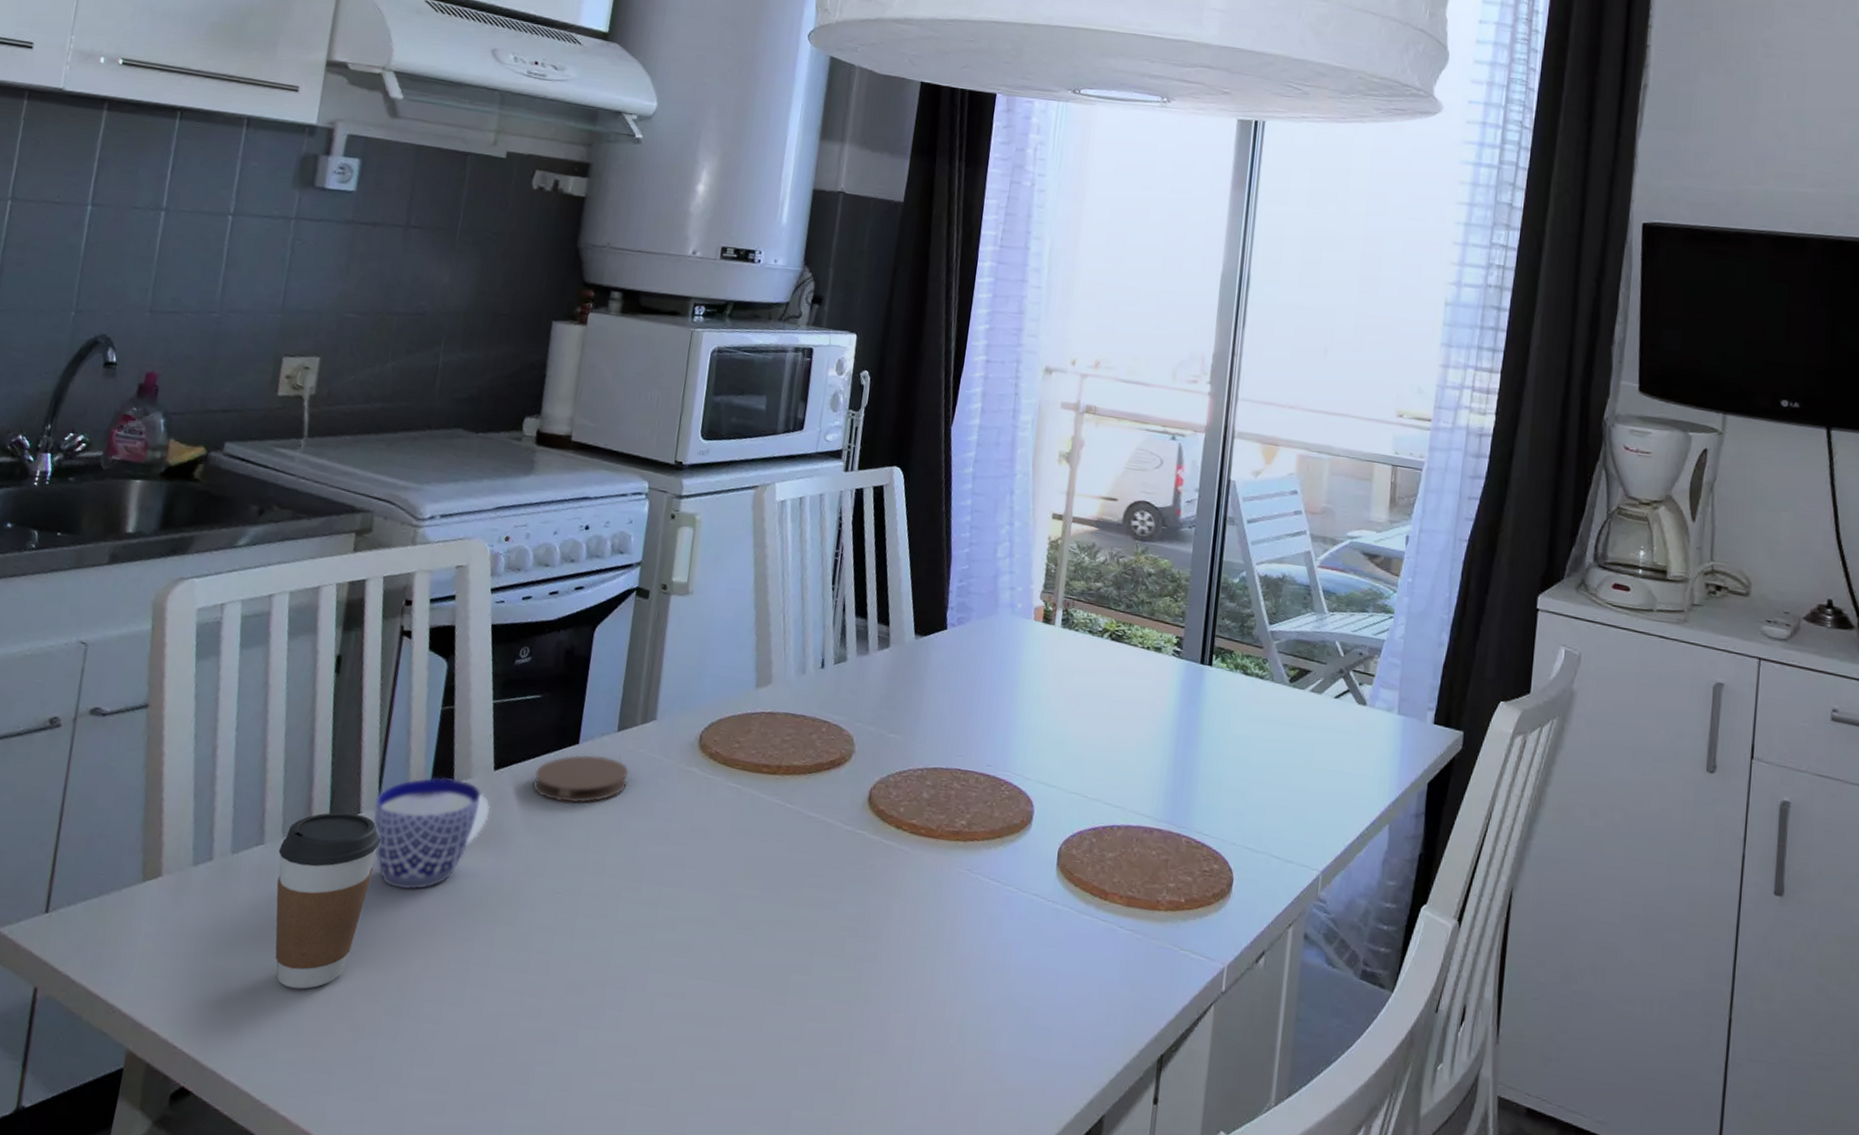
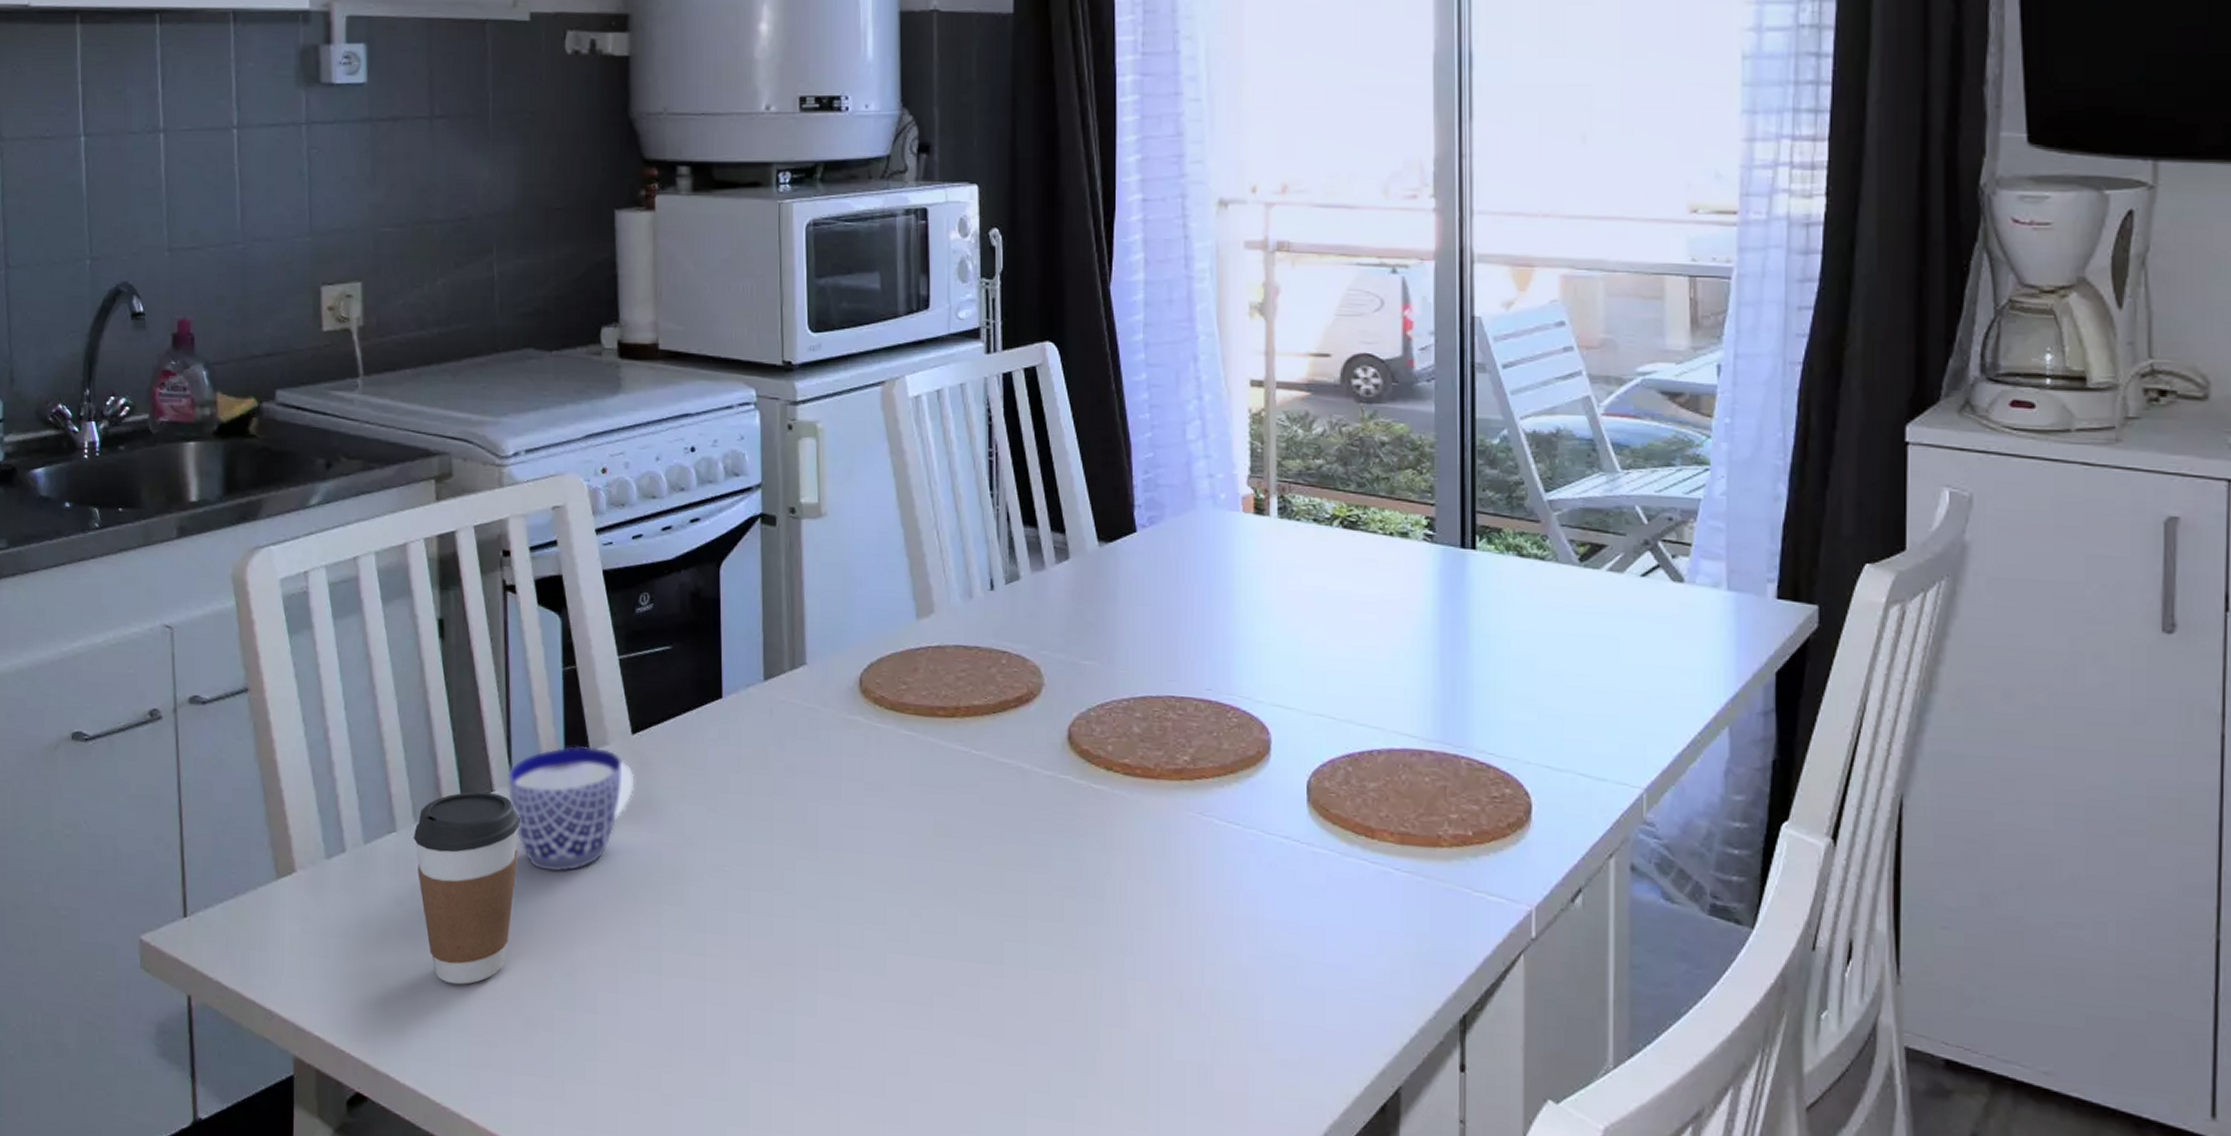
coaster: present [532,754,629,804] -> none [677,709,784,765]

